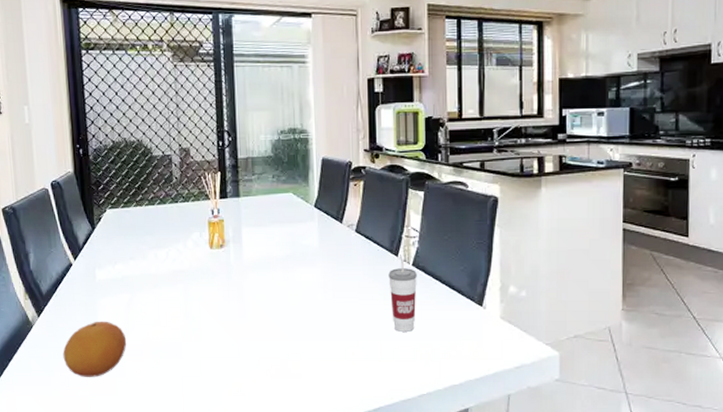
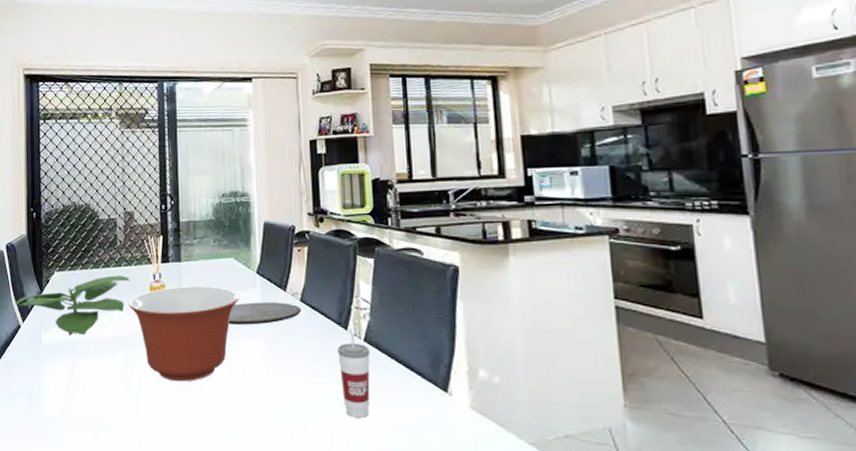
fruit: present [62,321,127,377] -> none [7,386,68,446]
plant: none [64,211,188,271] -> present [15,275,130,336]
mixing bowl: none [186,220,298,310] -> present [128,286,239,382]
plate: none [287,233,357,255] -> present [228,302,302,325]

